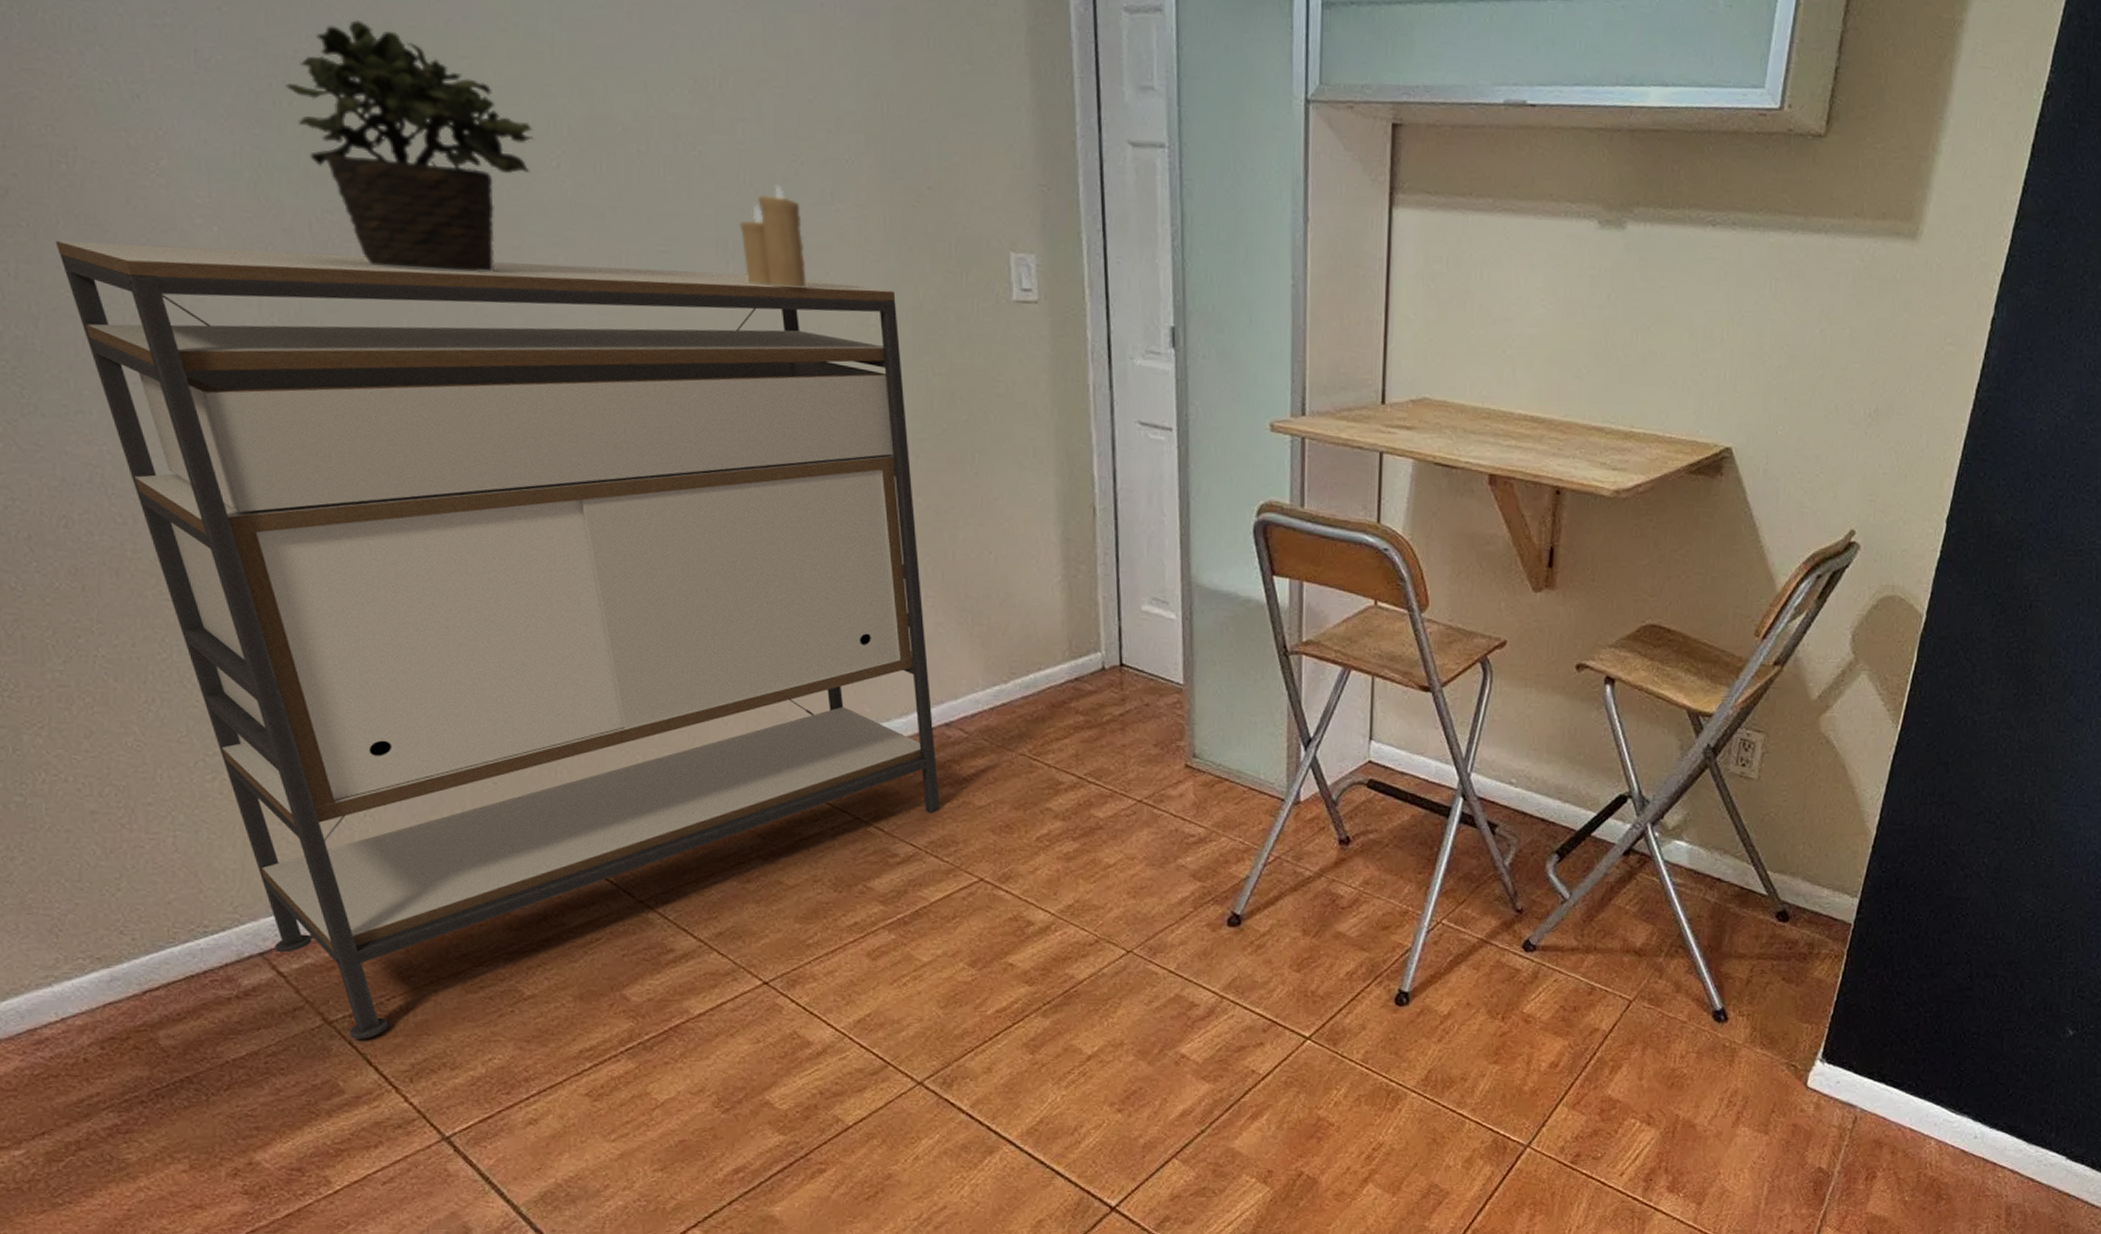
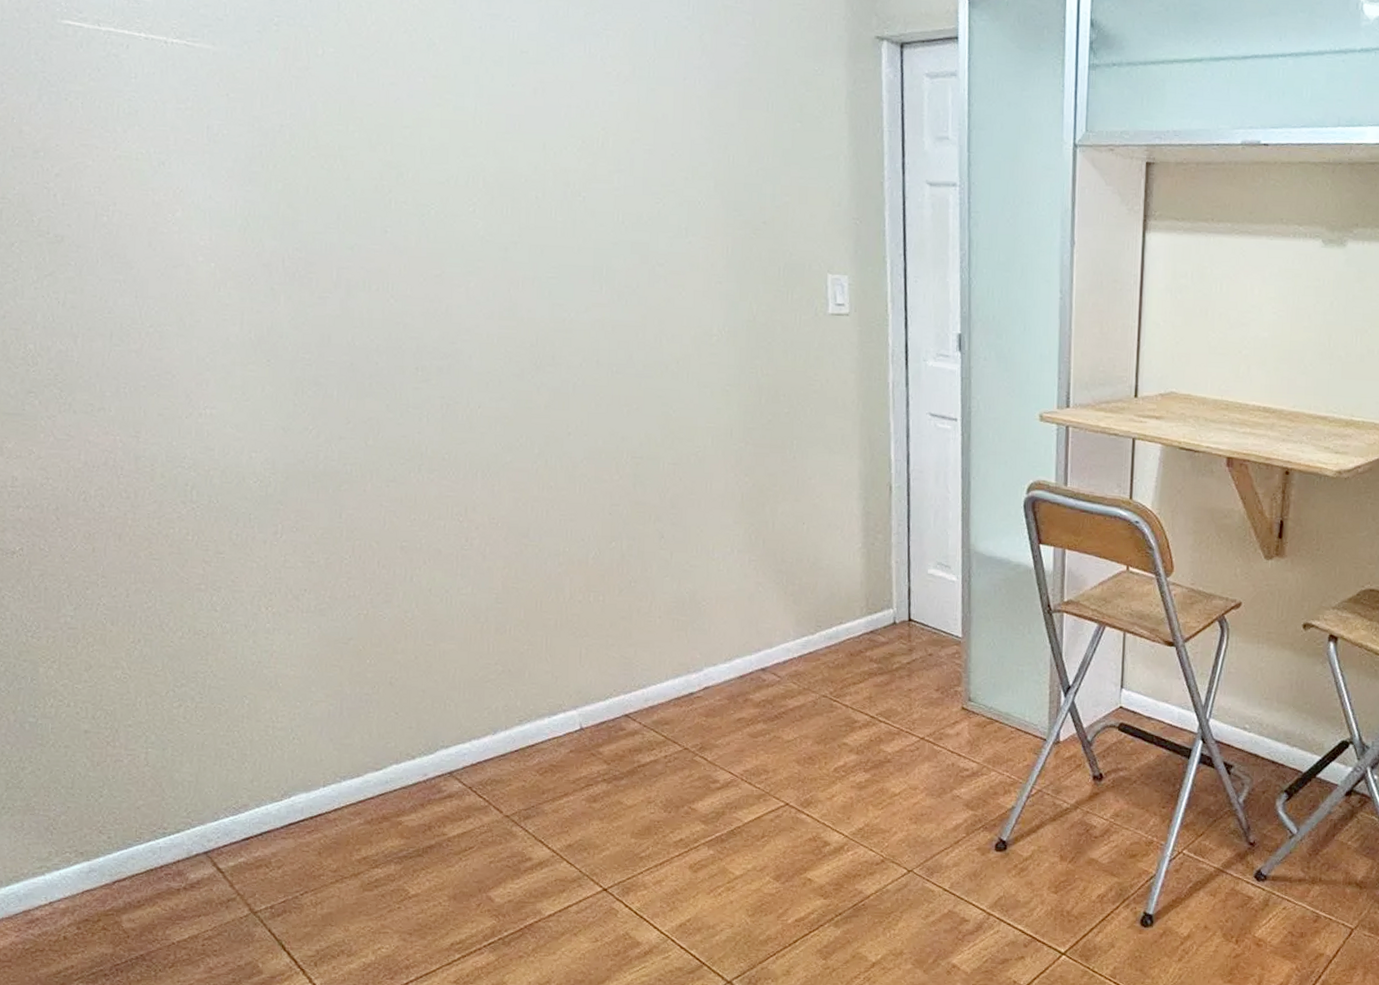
shelving unit: present [55,240,941,1039] -> none [94,275,755,928]
potted plant: present [285,20,534,273] -> none [272,101,457,296]
candle: present [739,184,807,288] -> none [612,222,663,306]

